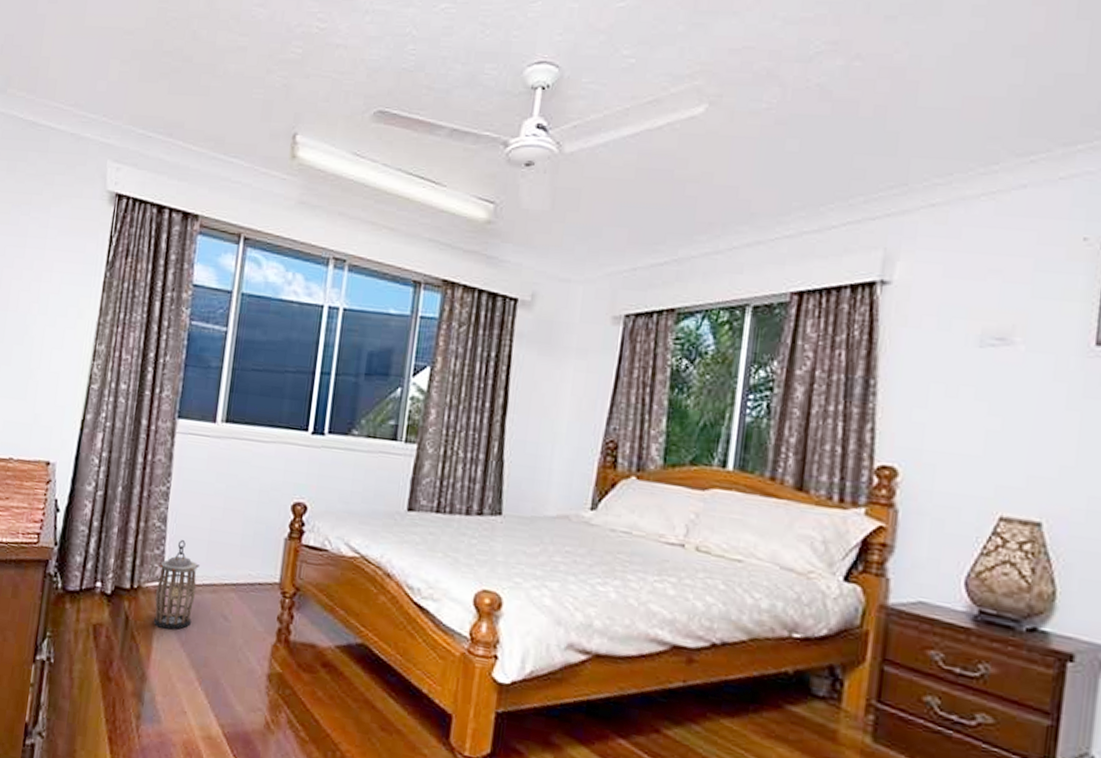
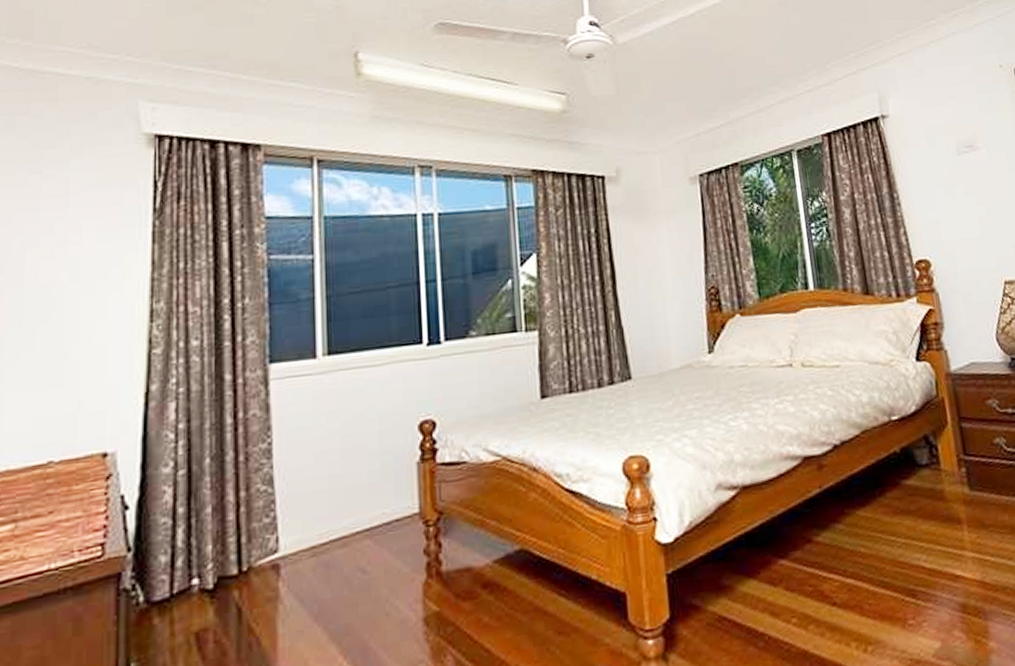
lantern: present [154,540,199,630] -> none [271,498,323,609]

